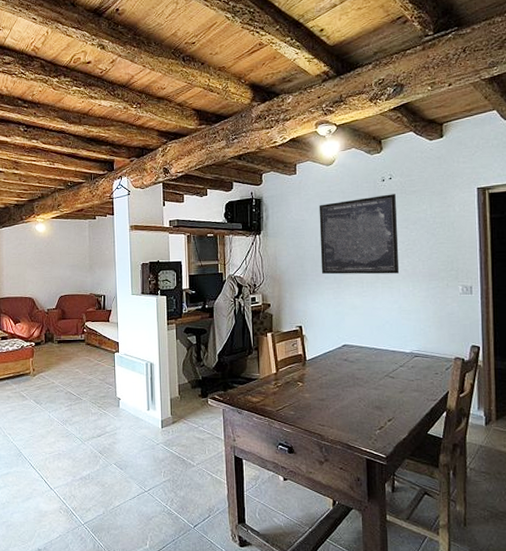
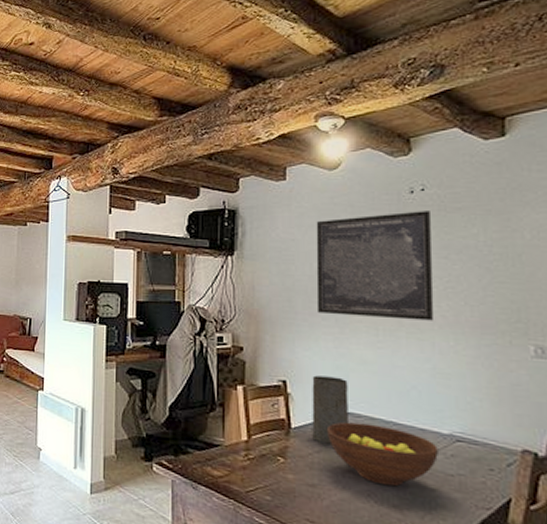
vase: none [319,320,345,370] -> present [312,375,348,446]
fruit bowl: none [331,351,403,393] -> present [328,422,438,487]

